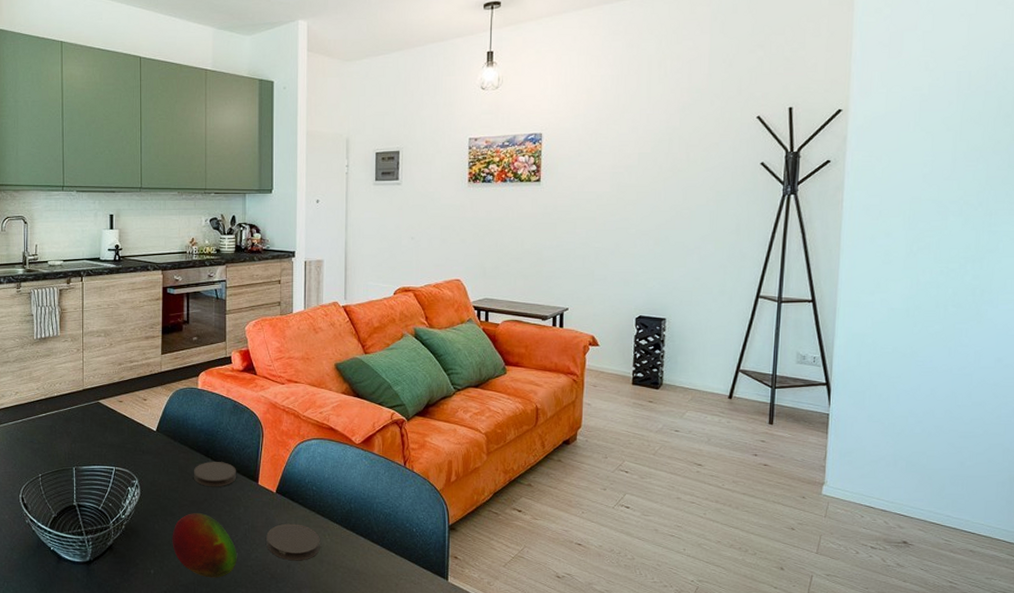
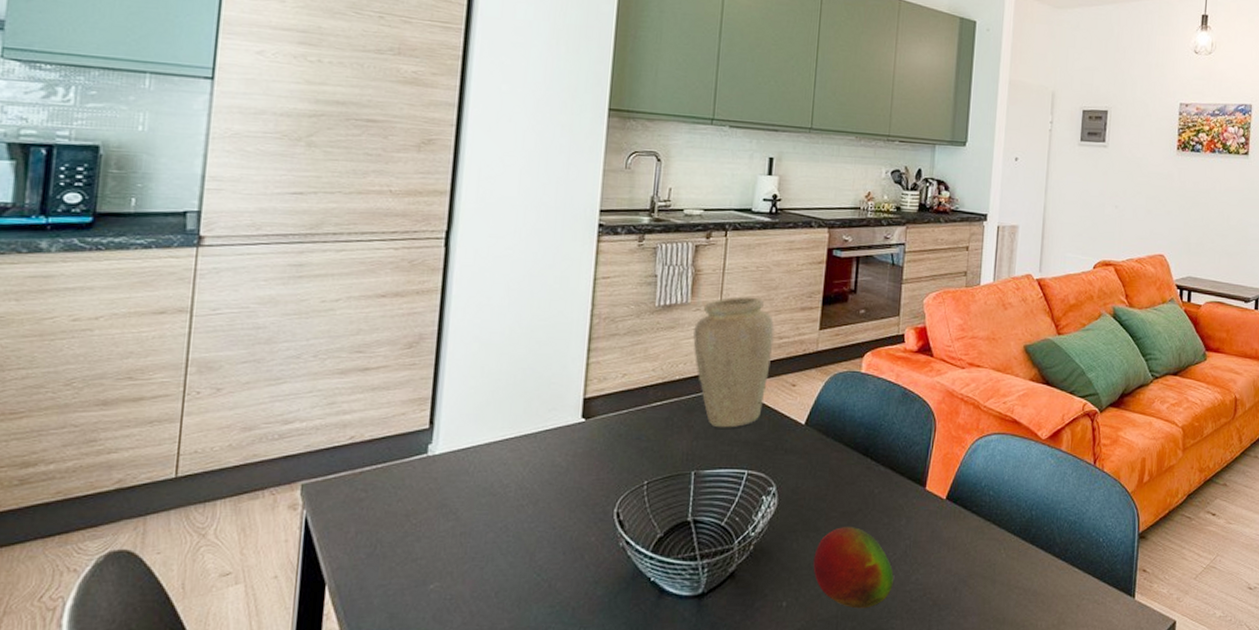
vase: none [65,329,126,434] -> present [693,297,775,428]
coaster: present [193,462,237,487] -> none [846,462,901,494]
coaster: present [266,523,320,561] -> none [930,536,994,583]

